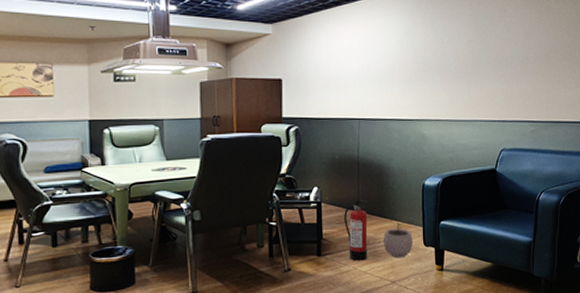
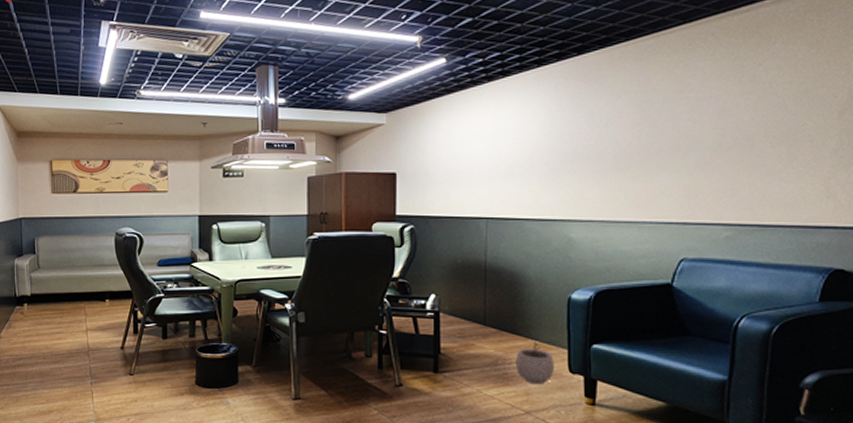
fire extinguisher: present [344,200,368,261] -> none [467,312,497,383]

